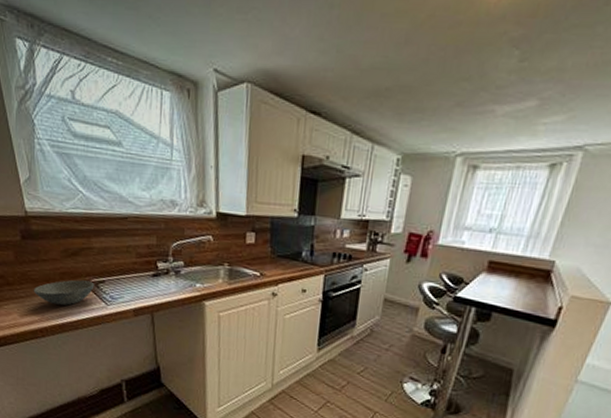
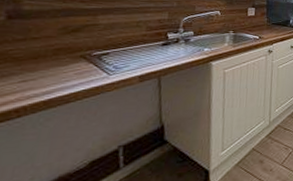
soup bowl: present [33,280,95,305] -> none [13,54,97,81]

